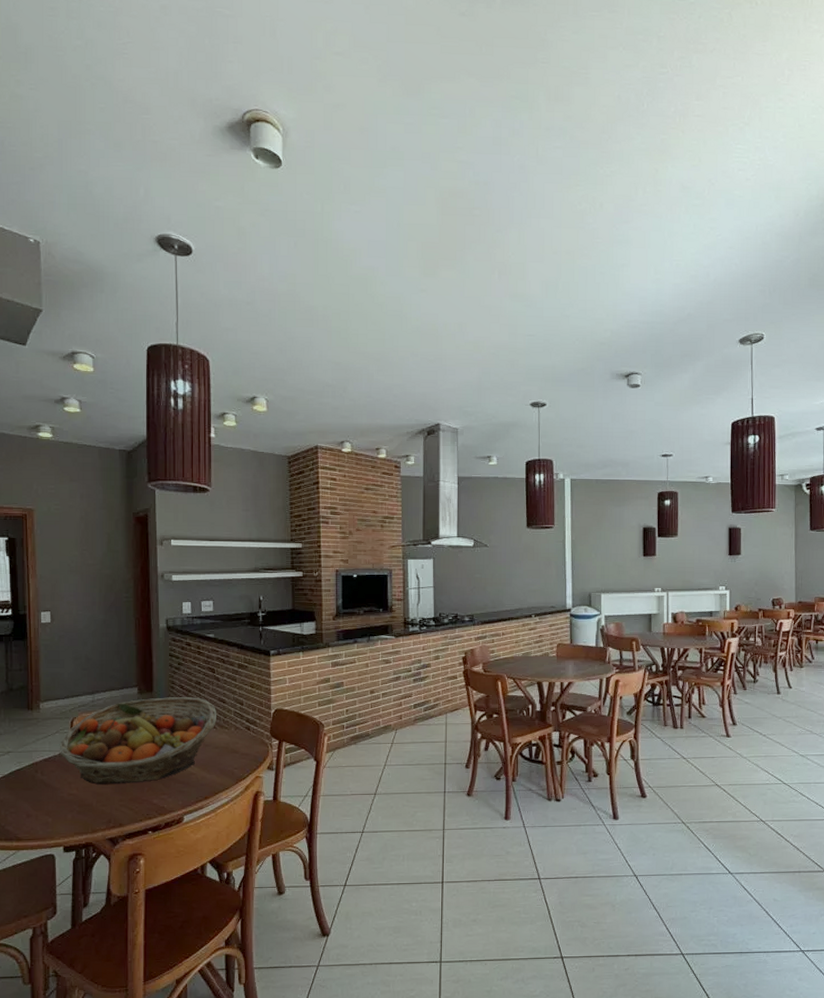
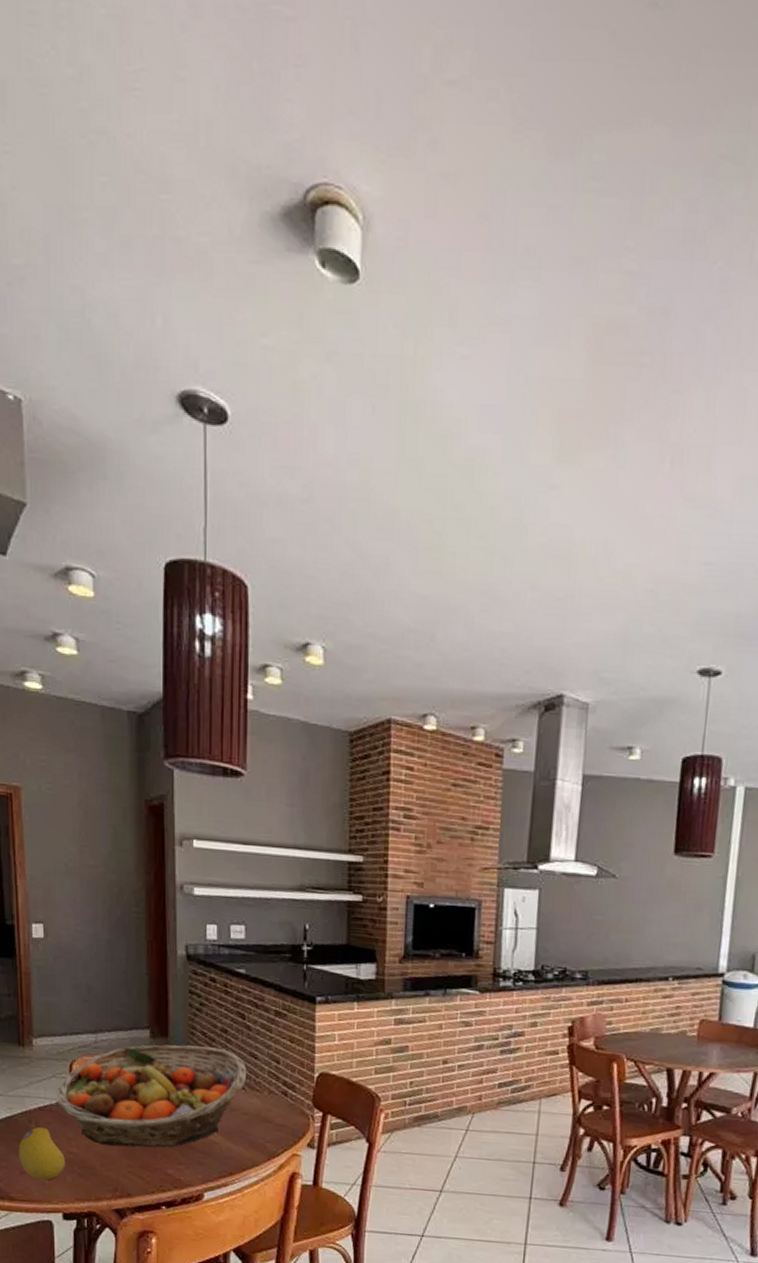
fruit: none [26,775,66,820] -> present [18,1127,65,1181]

